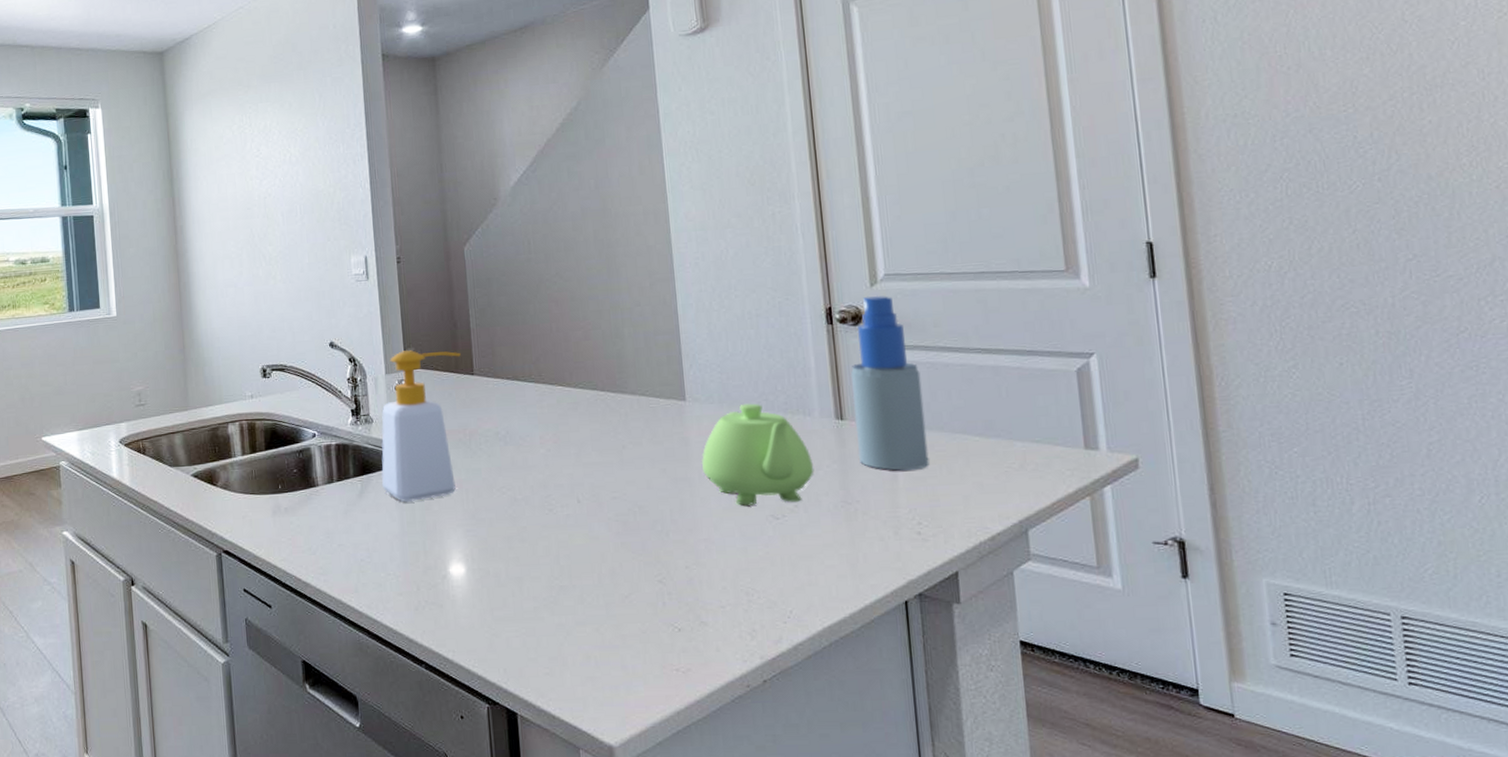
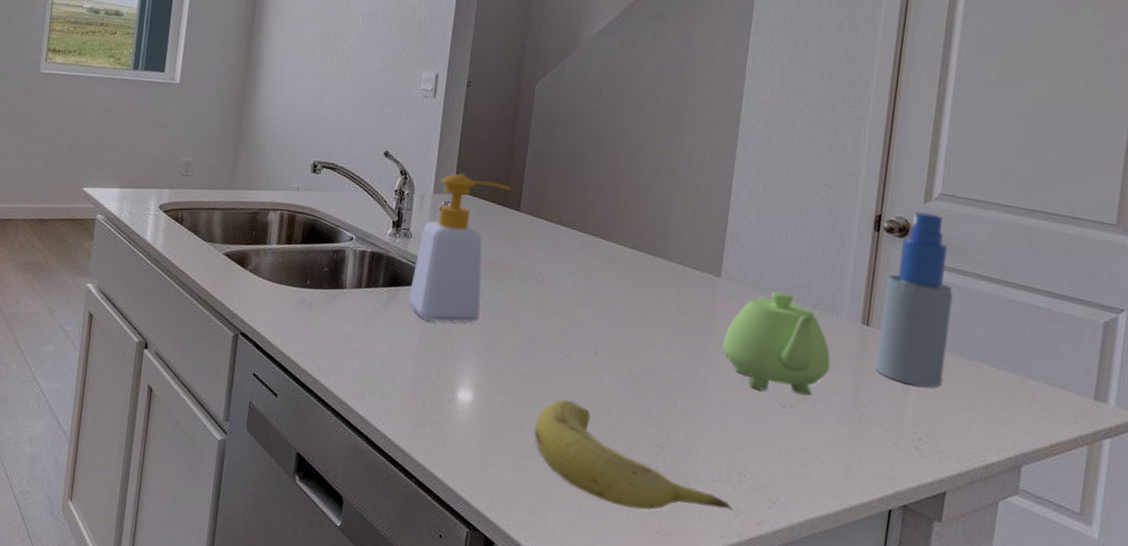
fruit: none [533,554,748,652] -> present [534,400,733,510]

